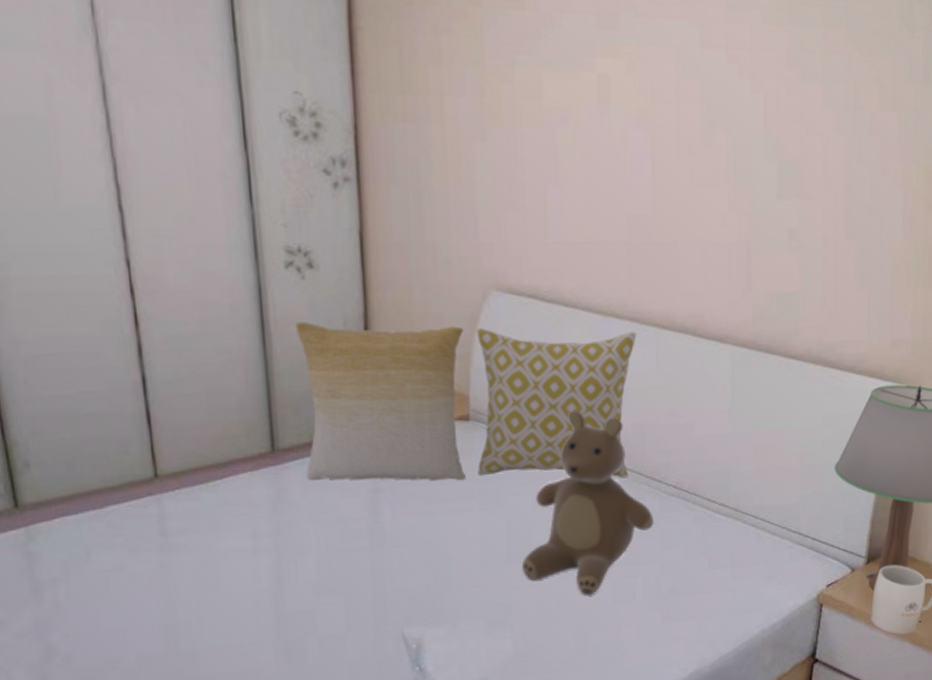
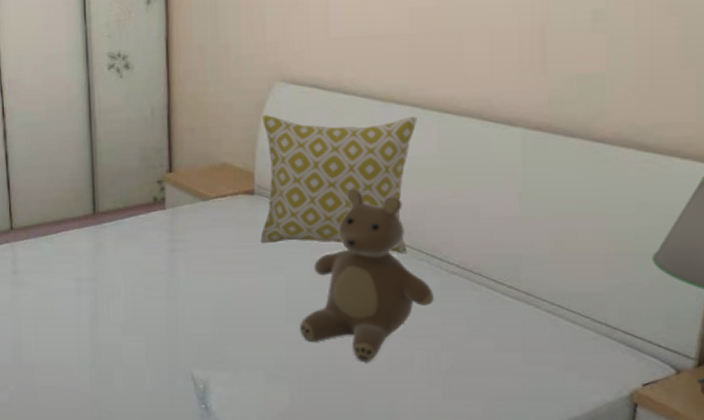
pillow: present [295,322,466,481] -> none [114,112,251,247]

